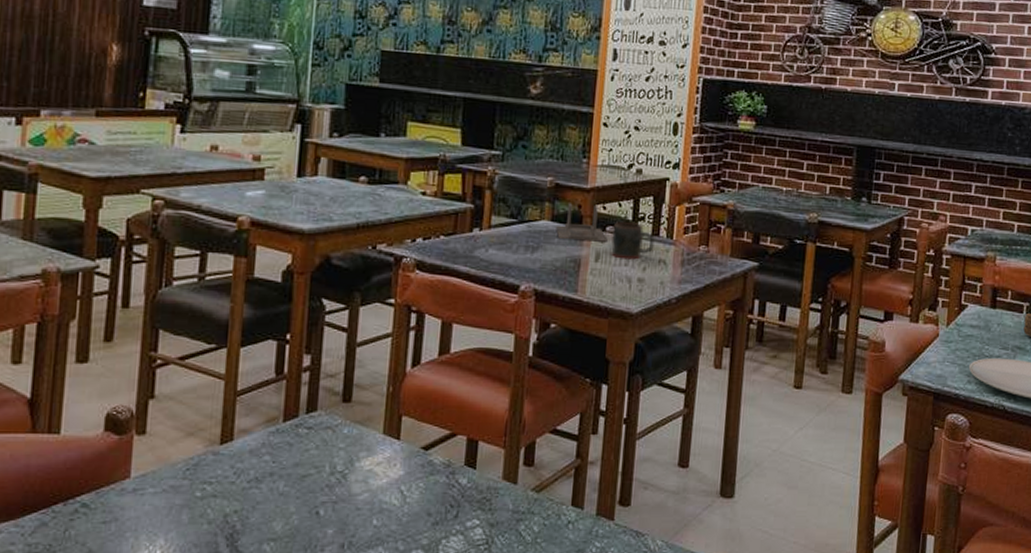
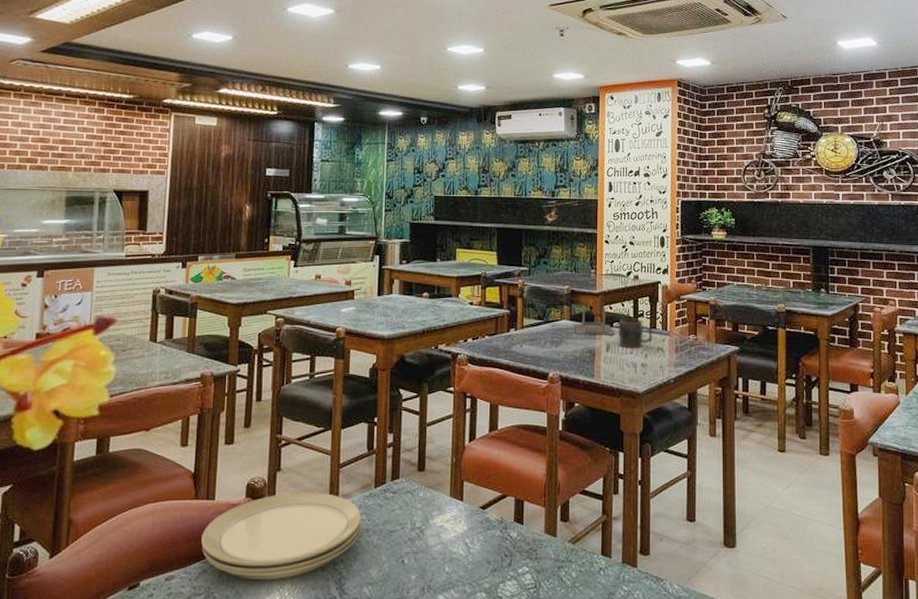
plate: none [39,426,265,536] -> present [201,492,363,581]

